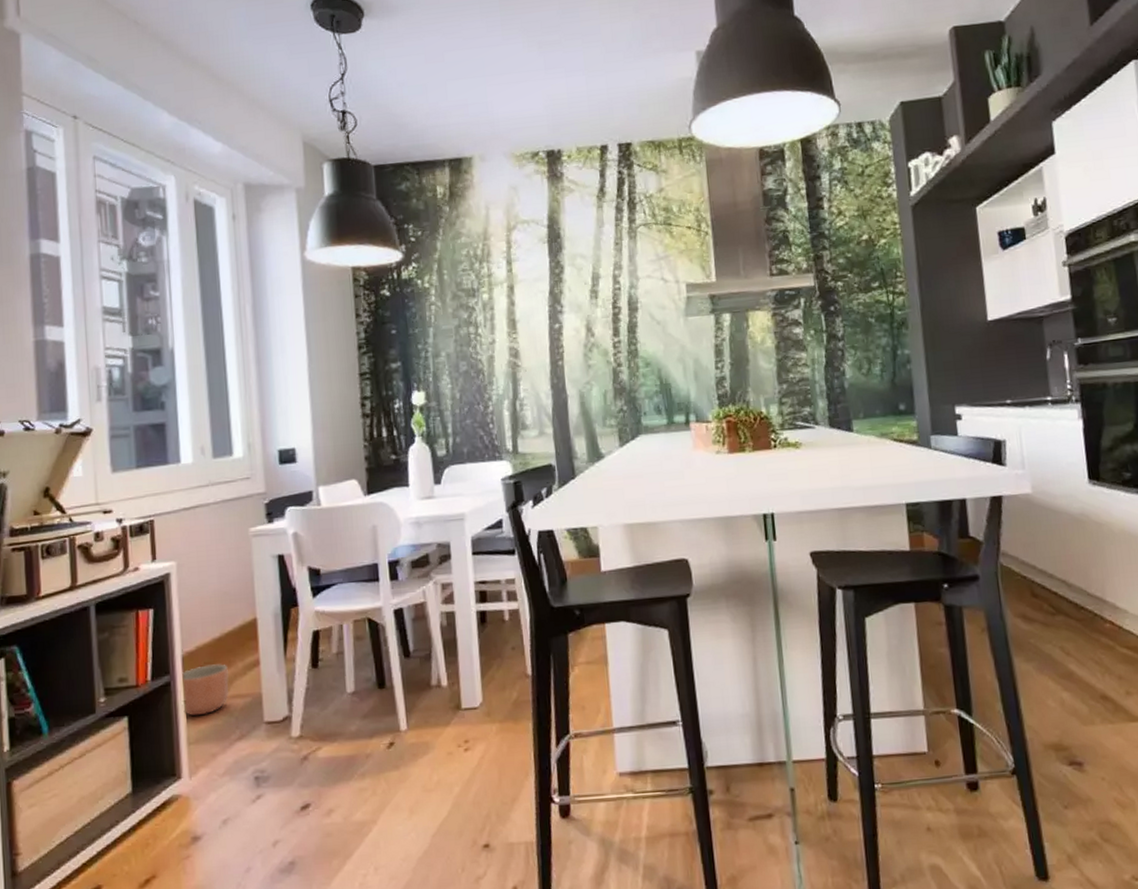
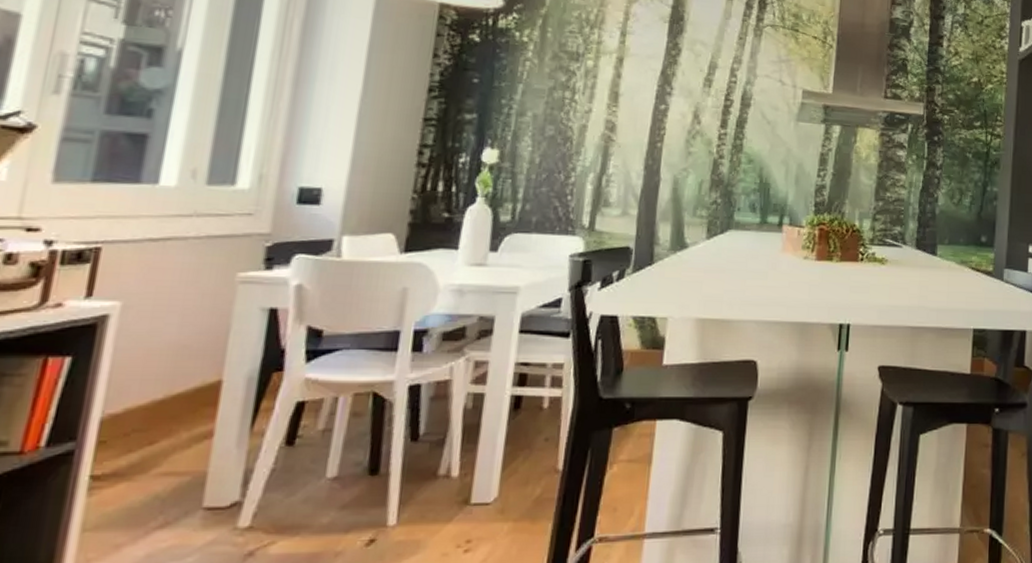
planter: present [182,664,229,716] -> none [85,432,166,496]

